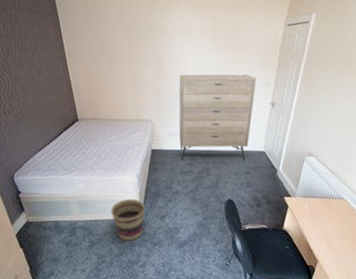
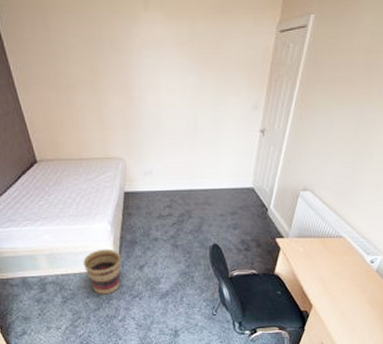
dresser: present [179,74,256,161] -> none [152,97,243,204]

